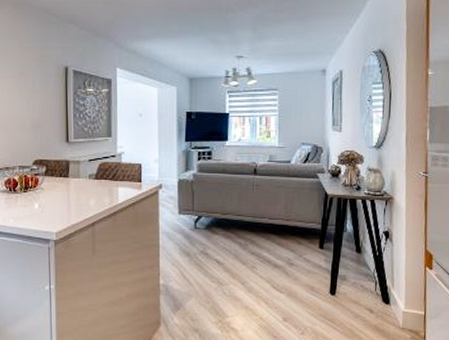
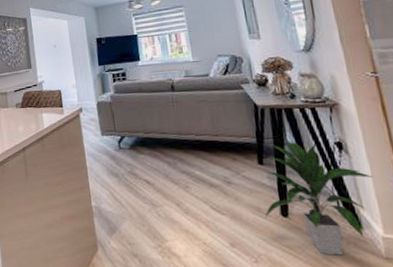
indoor plant: none [317,228,406,327] -> present [265,141,373,256]

